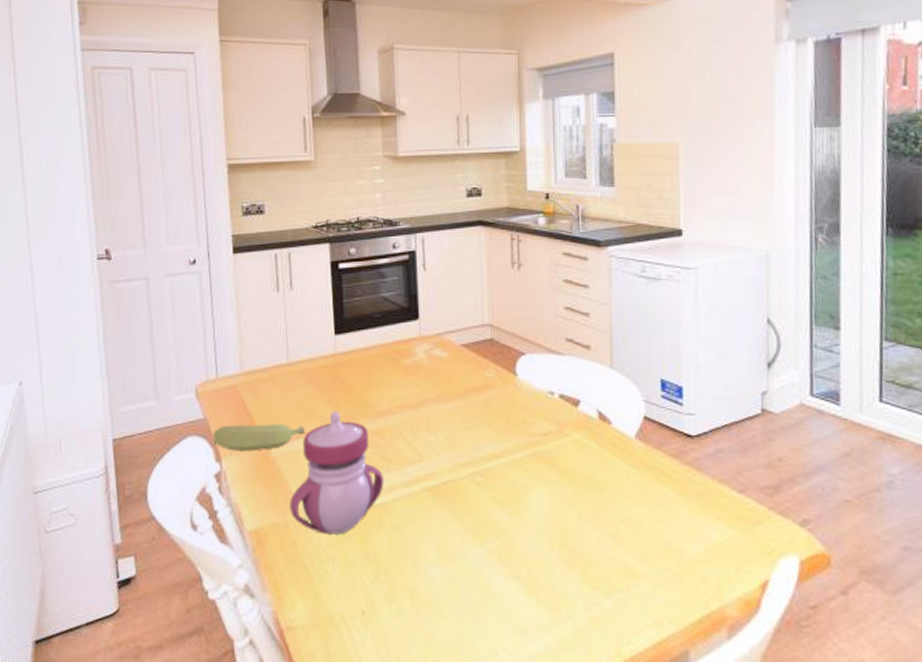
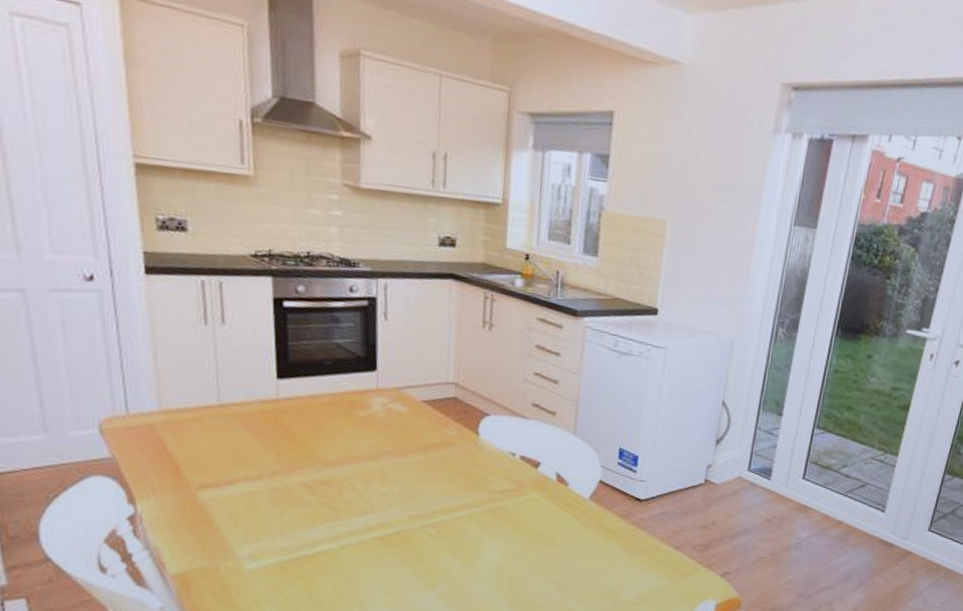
banana: present [213,424,304,451] -> none [125,466,239,495]
sippy cup: present [290,410,383,535] -> none [221,457,330,579]

